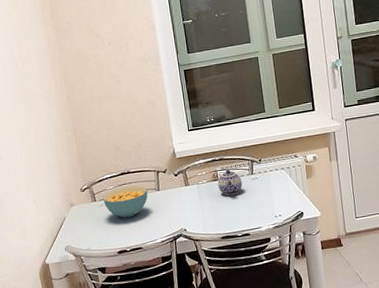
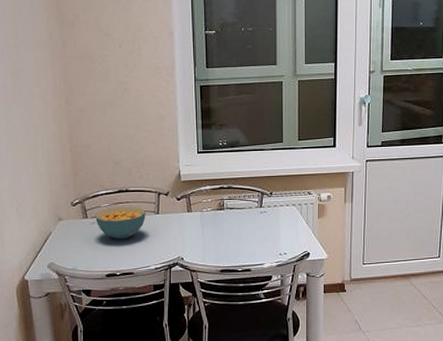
teapot: present [218,169,243,196] -> none [223,199,249,227]

